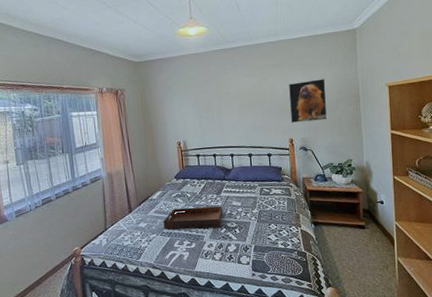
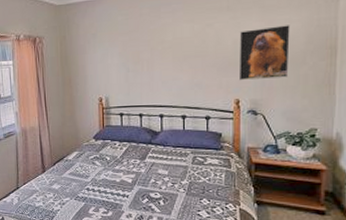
serving tray: present [163,206,223,230] -> none [78,172,147,197]

